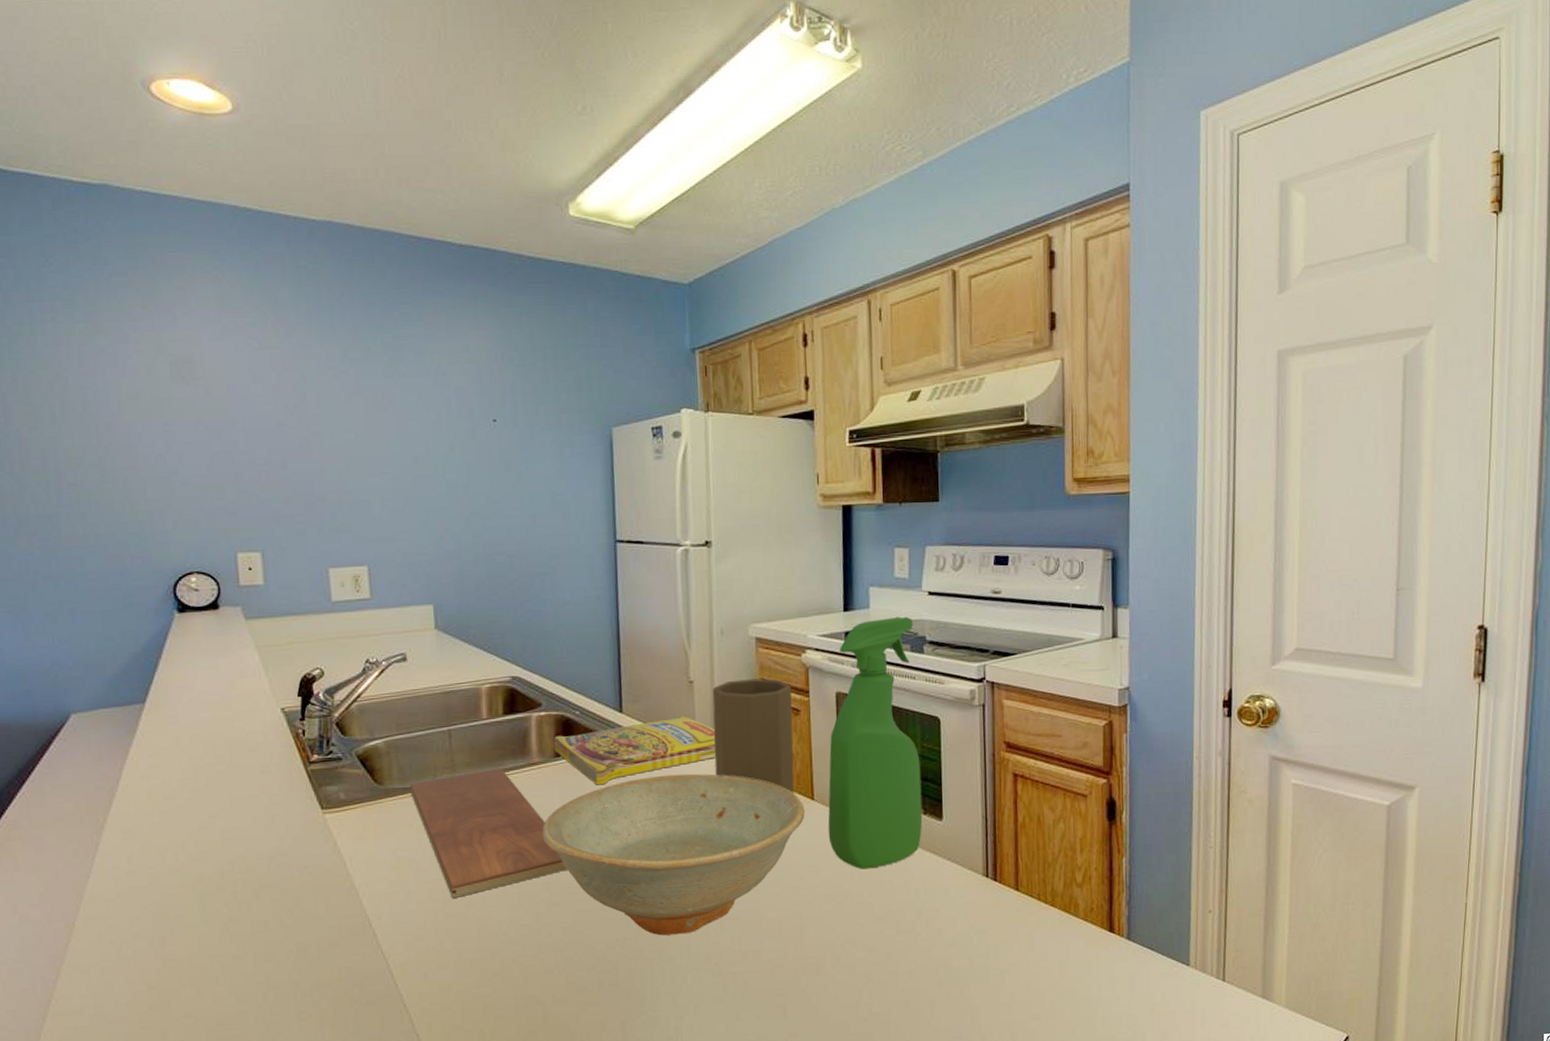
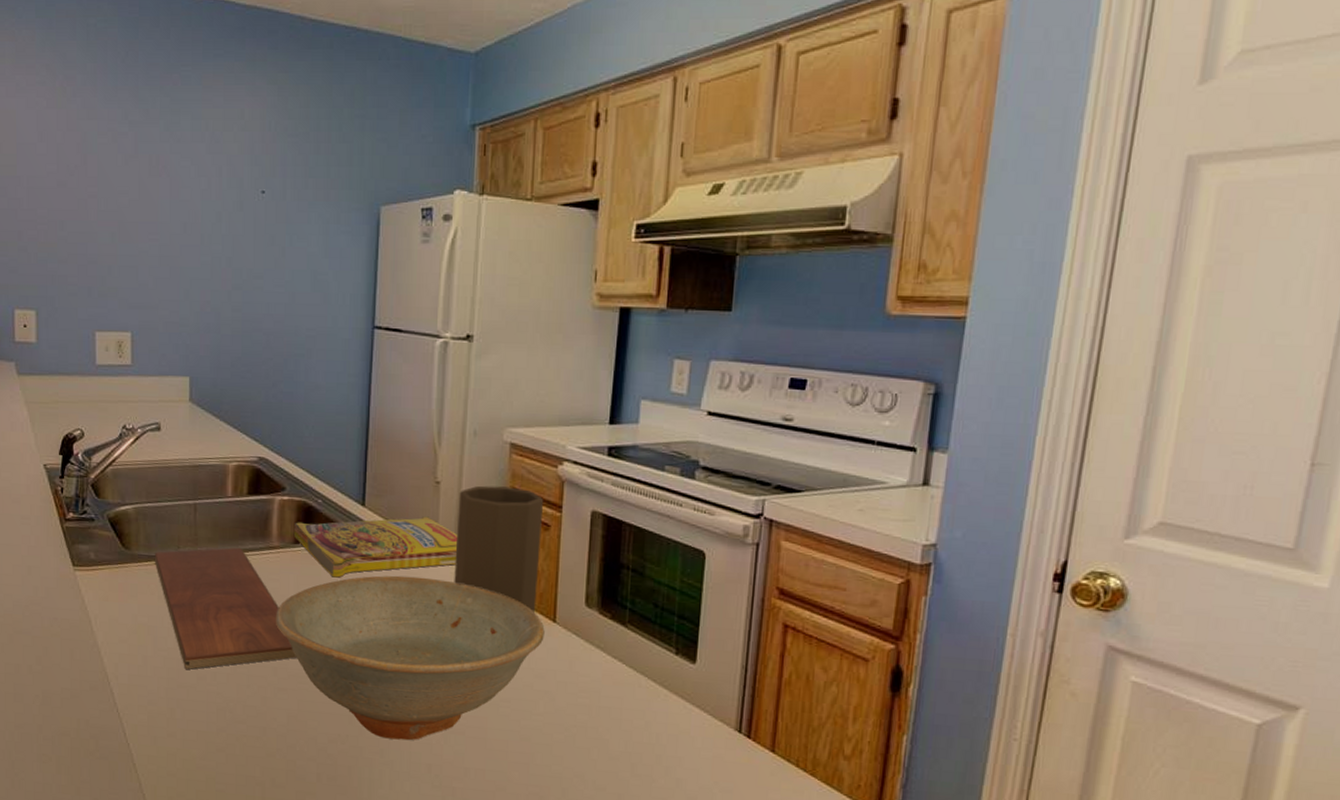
spray bottle: present [828,616,923,870] -> none [567,435,687,704]

